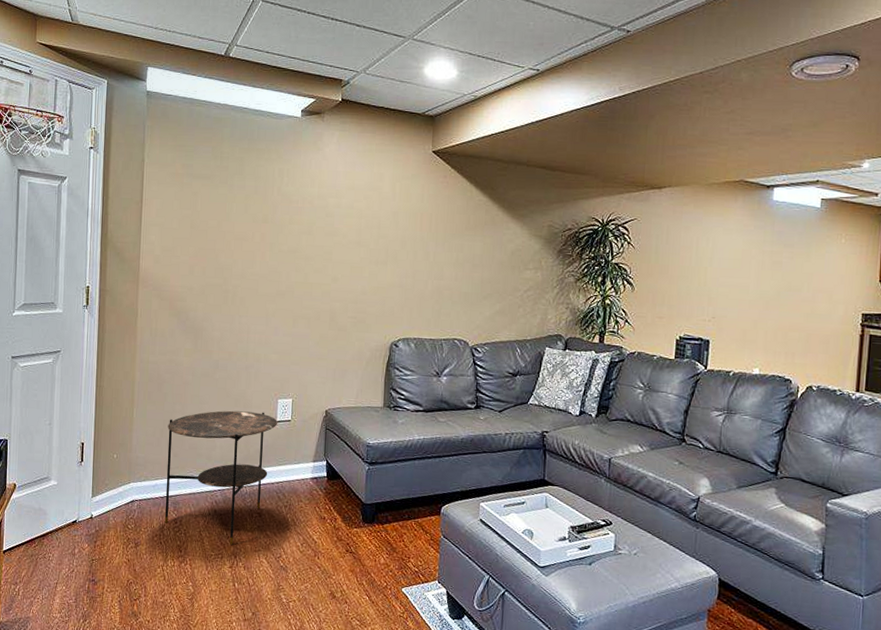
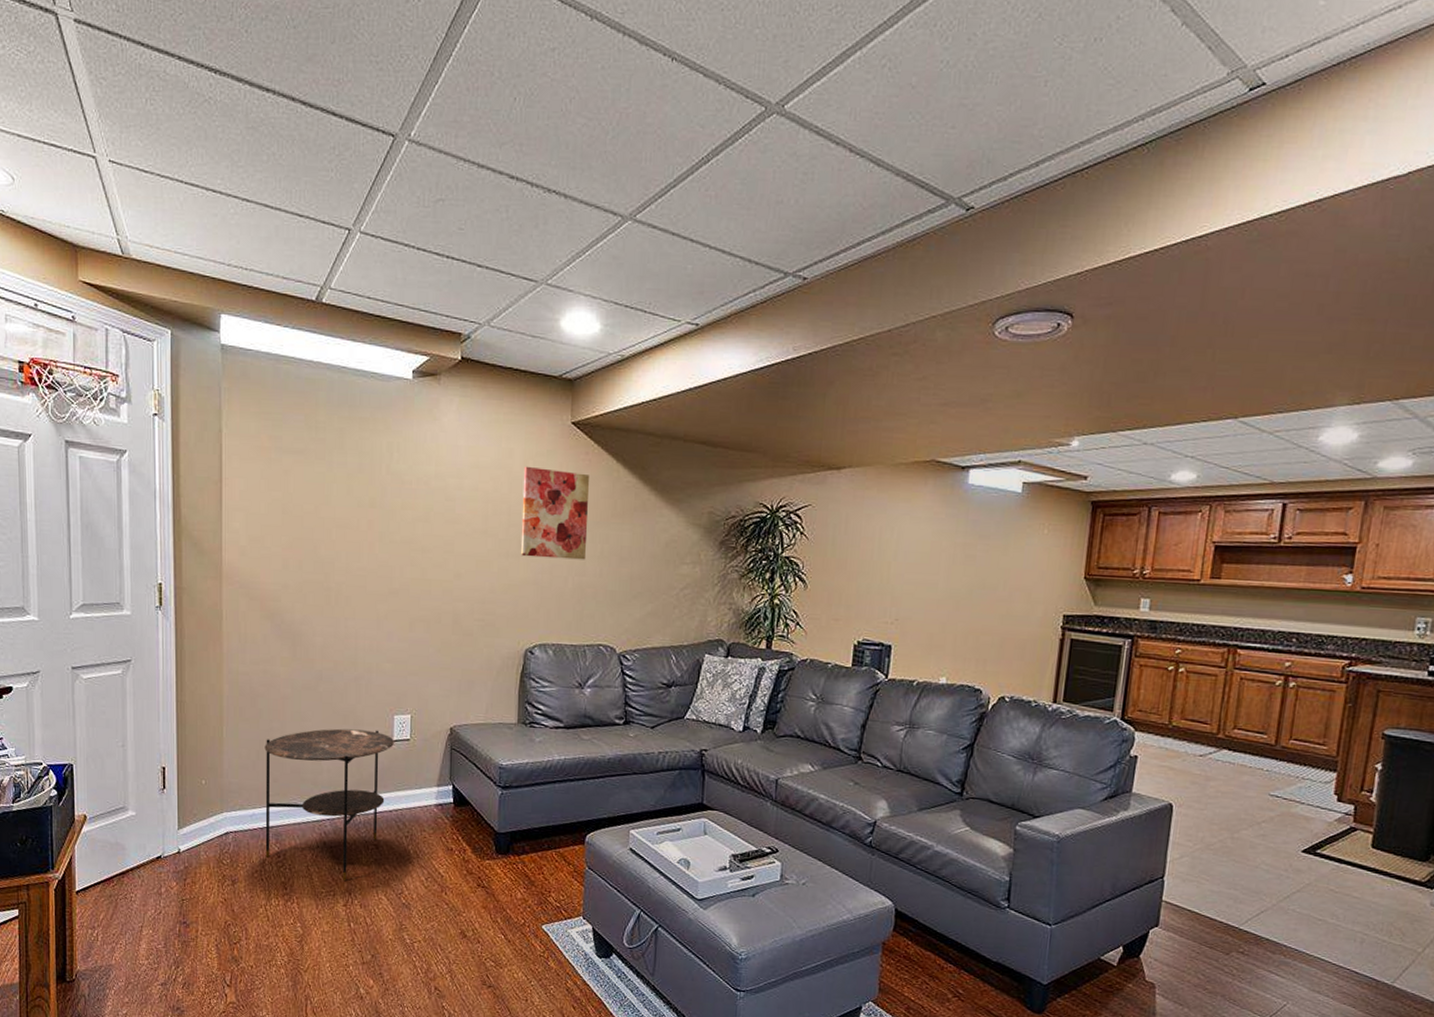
wall art: none [388,187,447,266] -> present [520,466,589,560]

